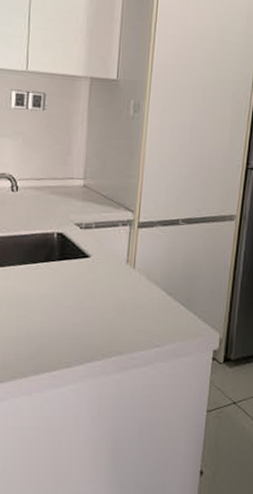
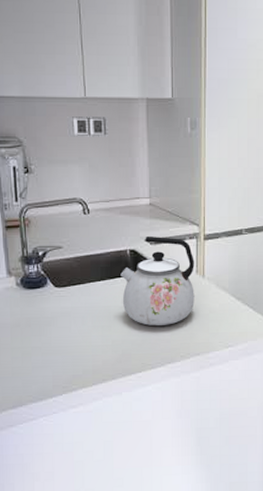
kettle: none [43,219,126,319] -> present [120,235,195,326]

